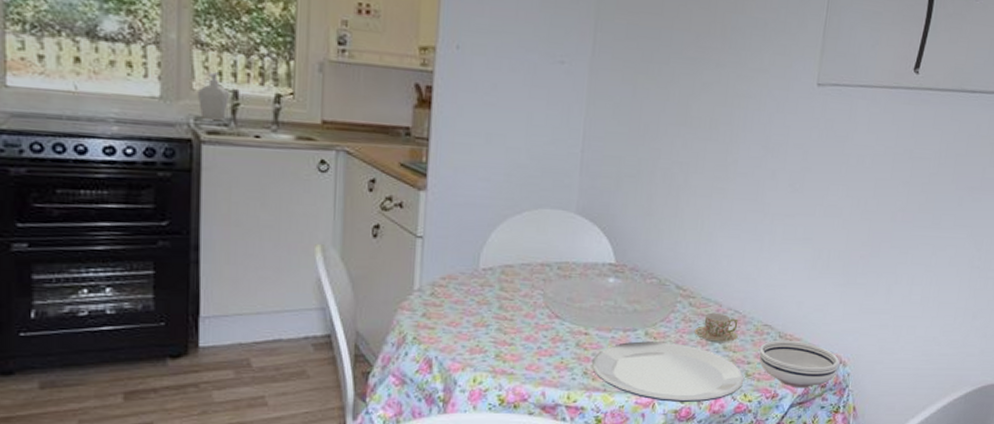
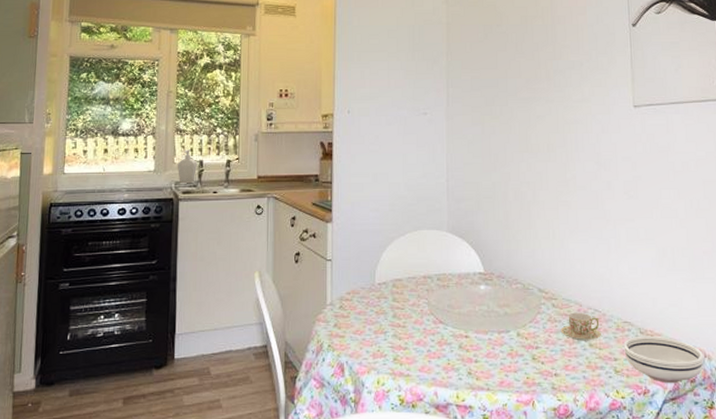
plate: present [592,341,745,402] -> none [475,342,614,399]

